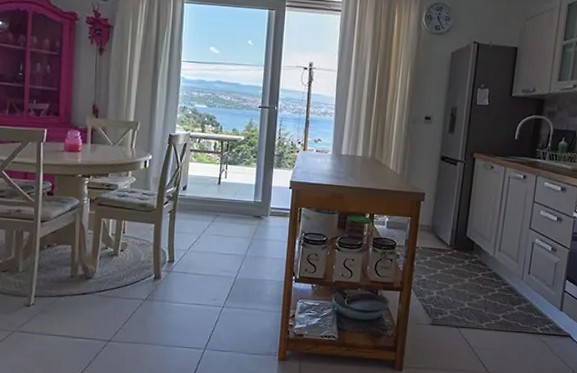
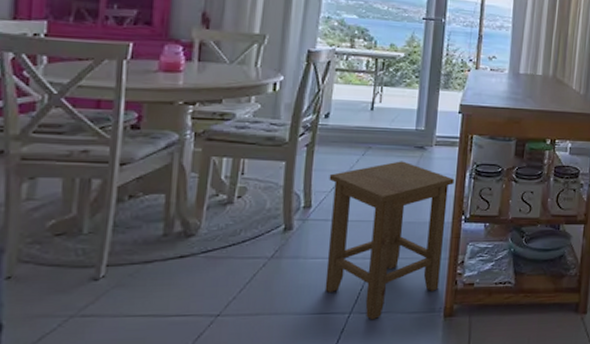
stool: none [185,227,286,357] -> present [324,161,454,320]

